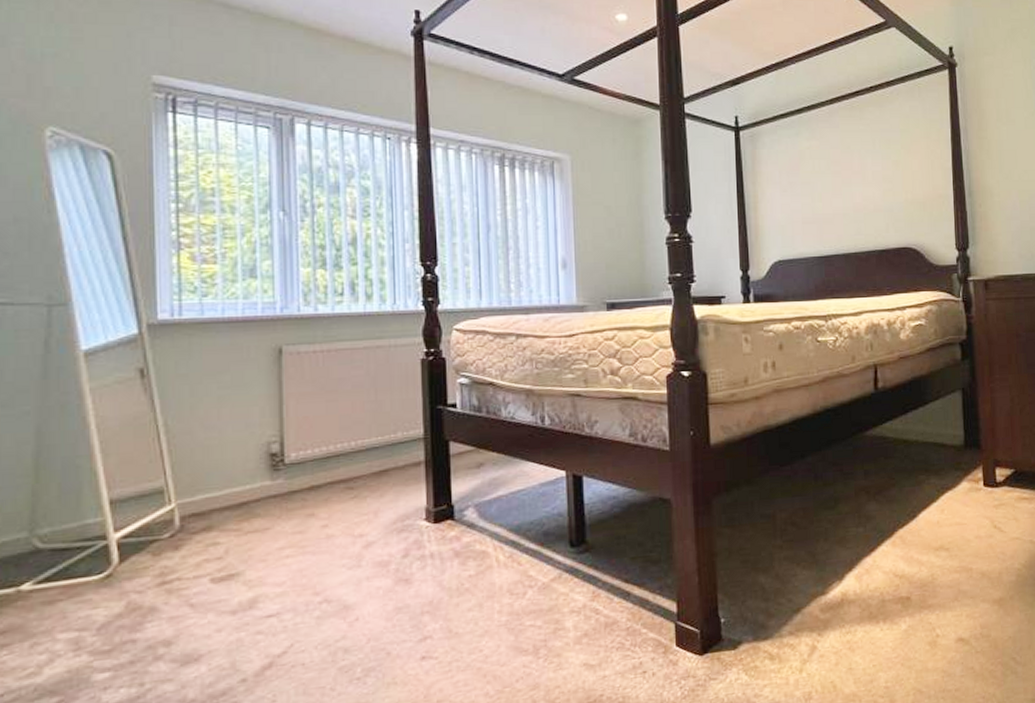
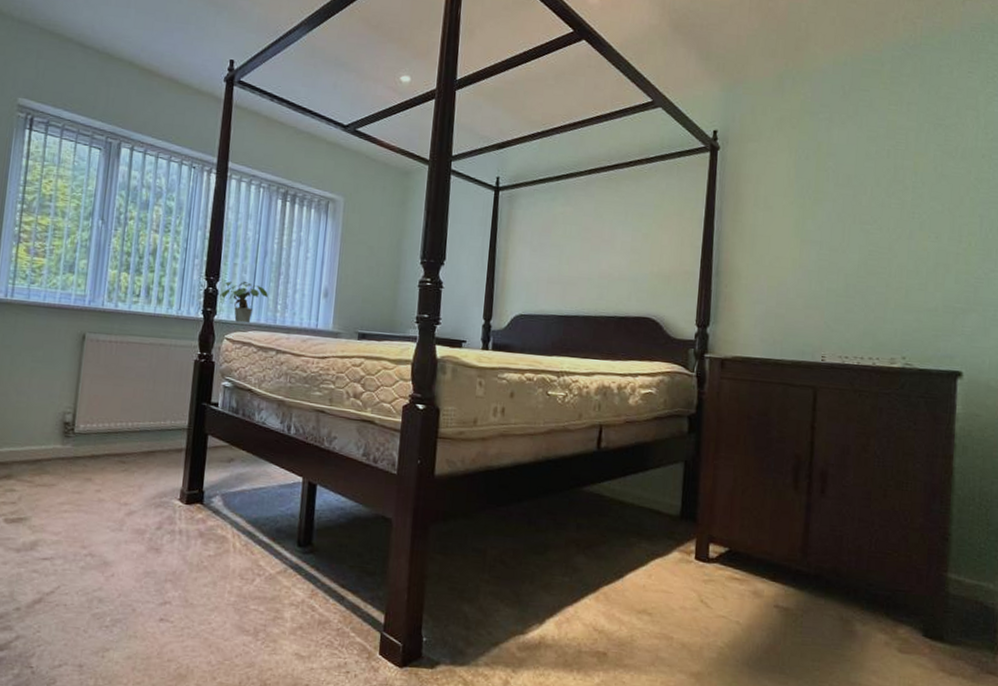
potted plant: none [439,263,498,310] -> present [218,281,268,324]

